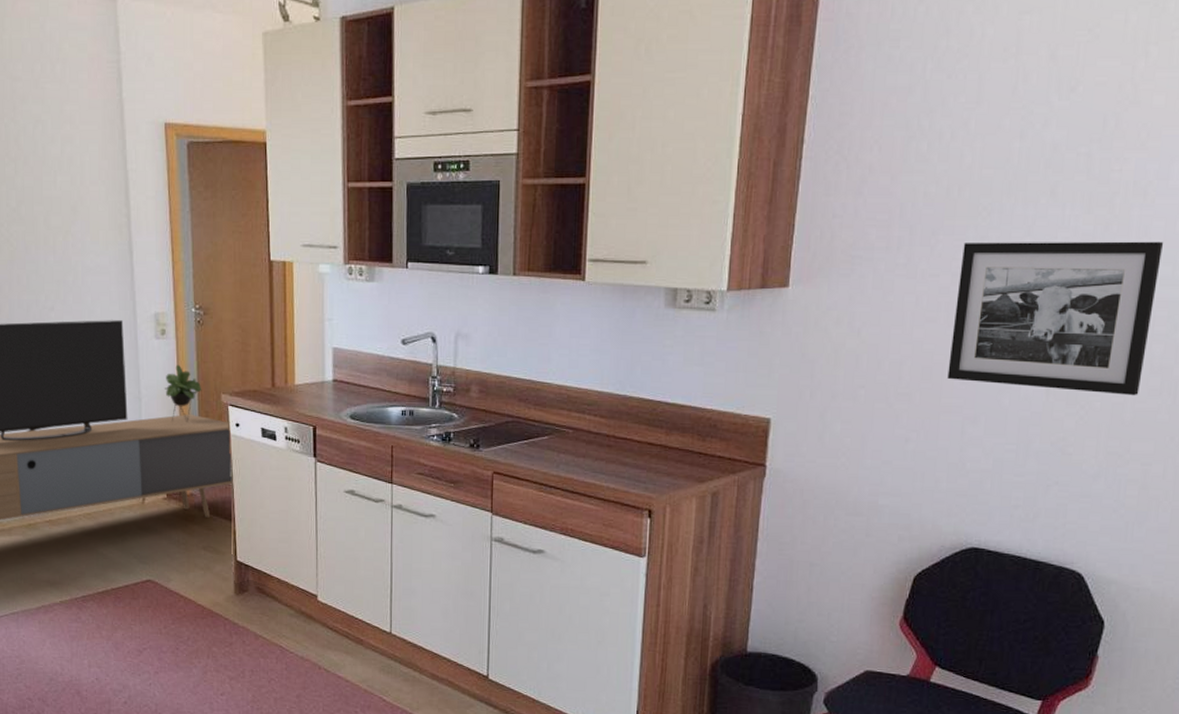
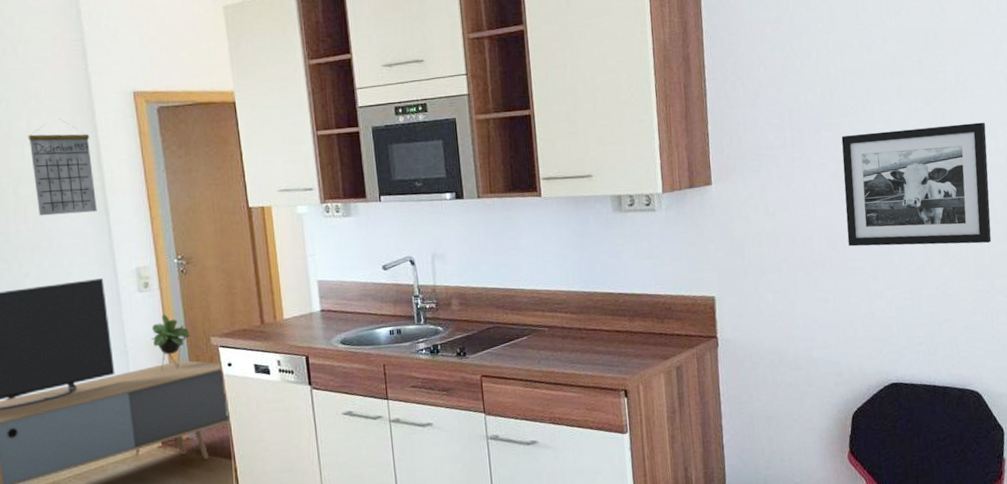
calendar: none [61,146,122,250] -> present [28,118,97,216]

